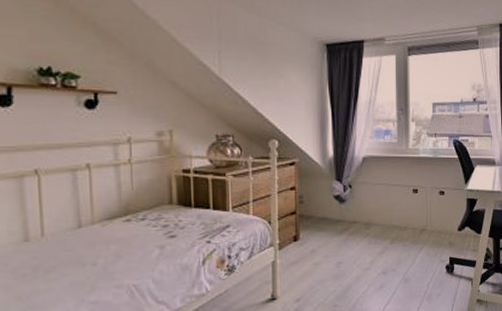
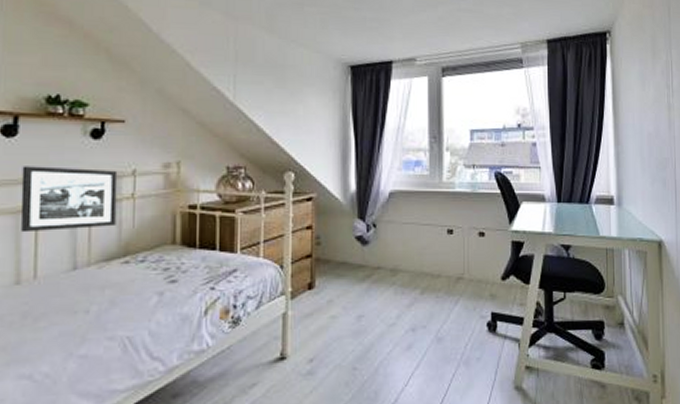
picture frame: none [20,134,116,195] -> present [20,166,118,233]

